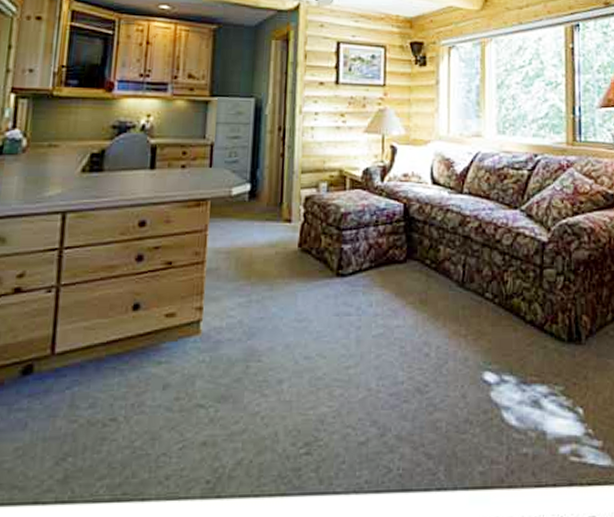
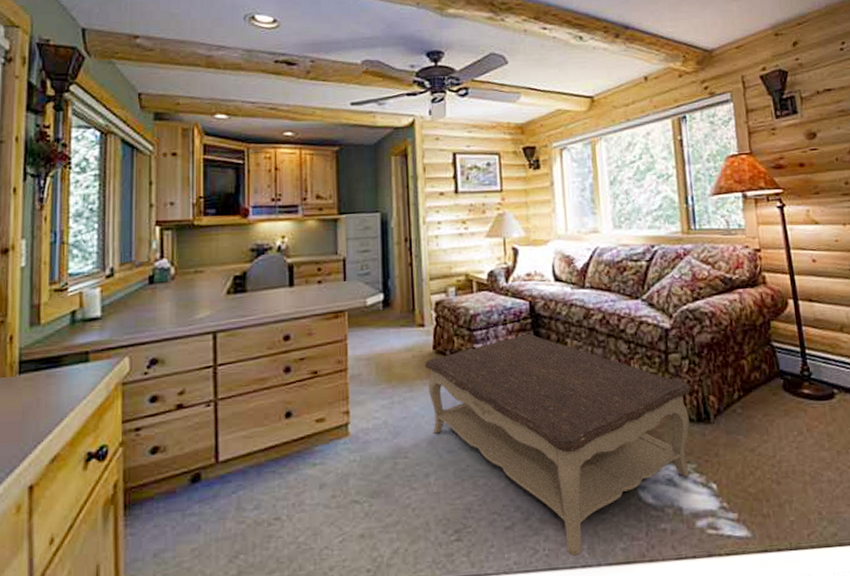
coffee table: none [287,237,563,478] -> present [424,333,691,556]

